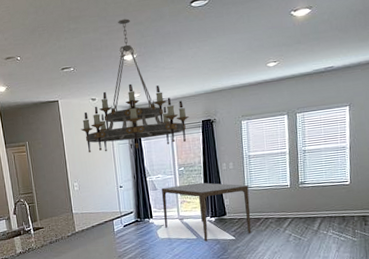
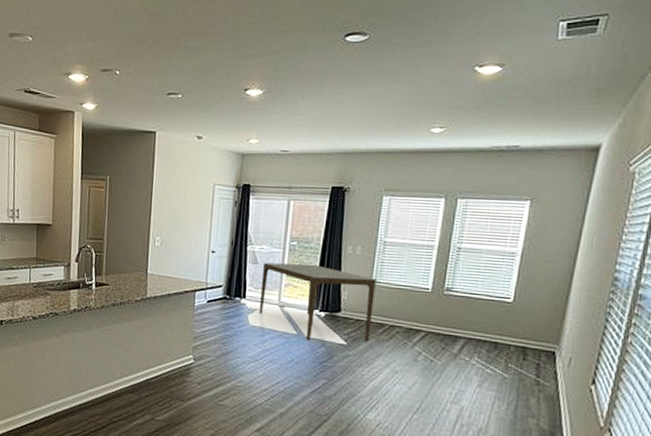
chandelier: present [81,18,189,153] -> none [177,44,316,210]

